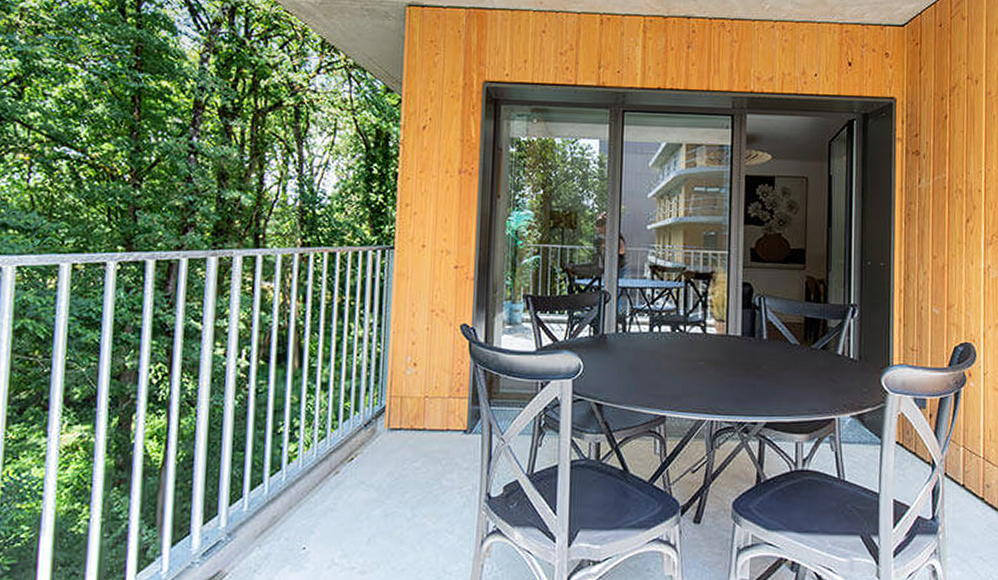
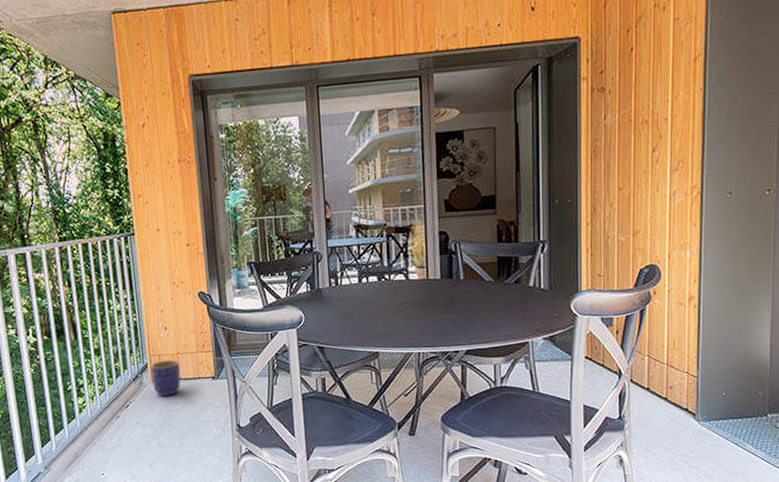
planter: none [388,404,425,450] -> present [151,360,181,397]

